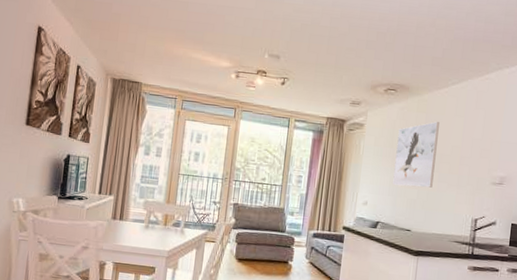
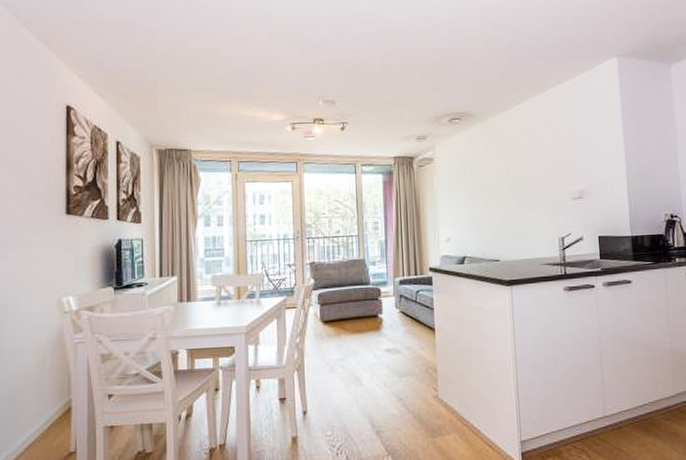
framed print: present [392,121,439,188] -> none [469,145,514,217]

